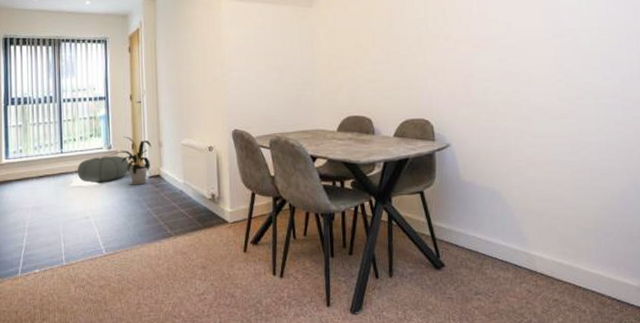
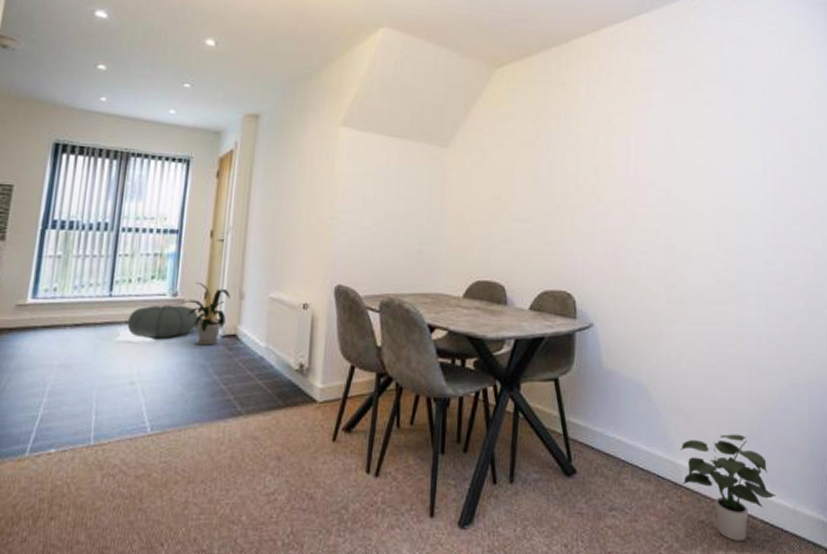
potted plant: none [533,227,622,315] -> present [680,434,776,541]

